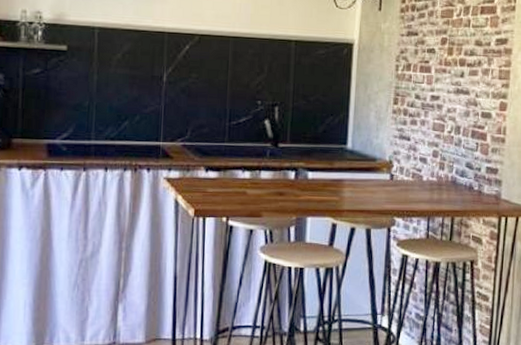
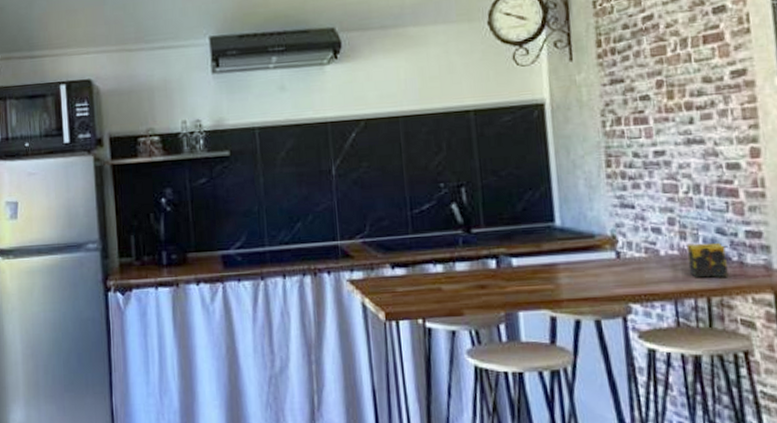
candle: none [442,173,470,202] -> present [686,242,729,278]

